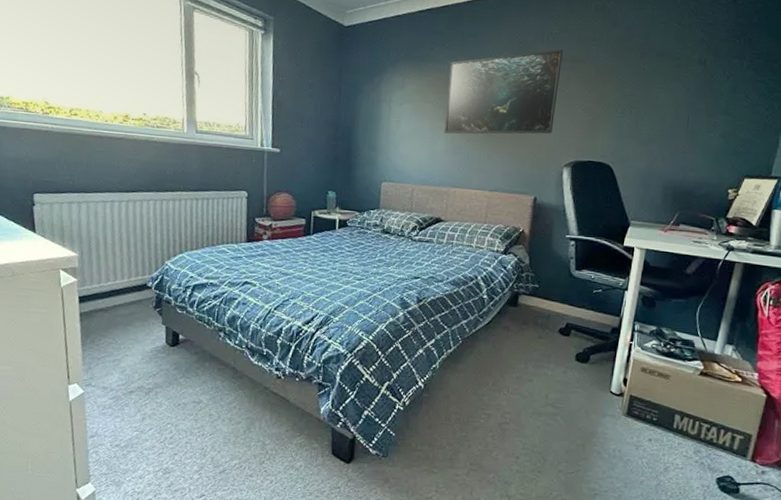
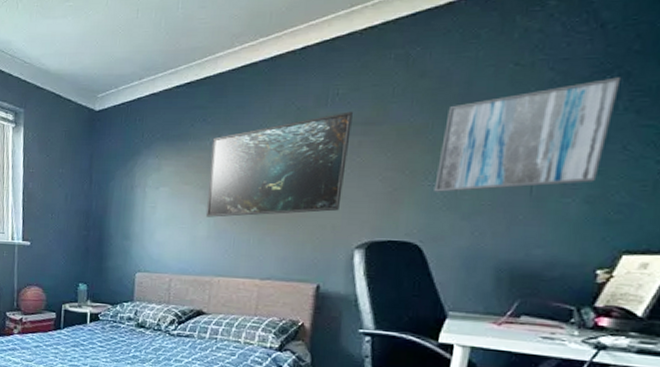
wall art: none [622,42,746,123] -> present [434,77,622,192]

